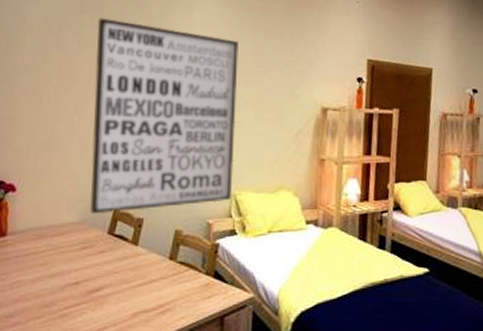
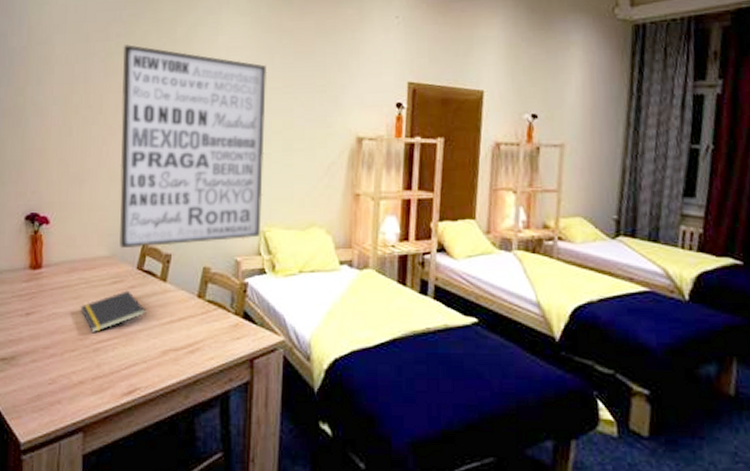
notepad: none [47,255,116,298] -> present [80,290,146,332]

